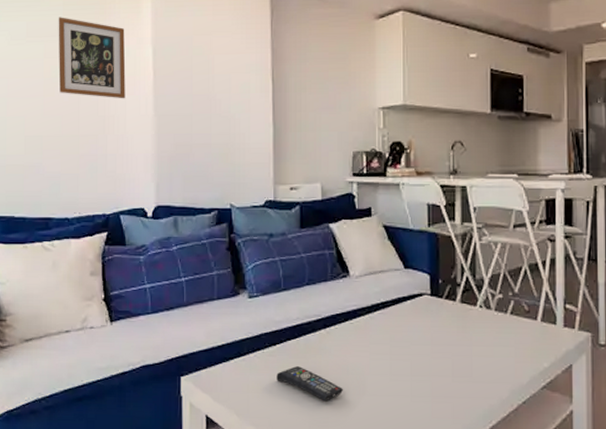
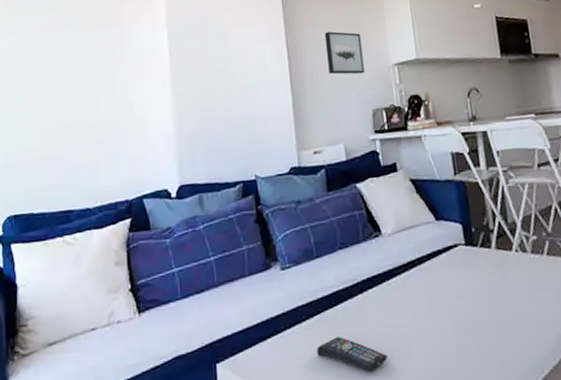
picture frame: present [58,17,126,99] -> none [72,9,143,83]
wall art: none [311,67,349,114] -> present [324,31,365,75]

